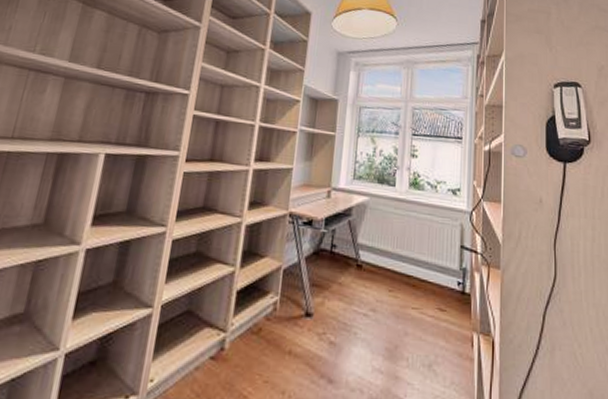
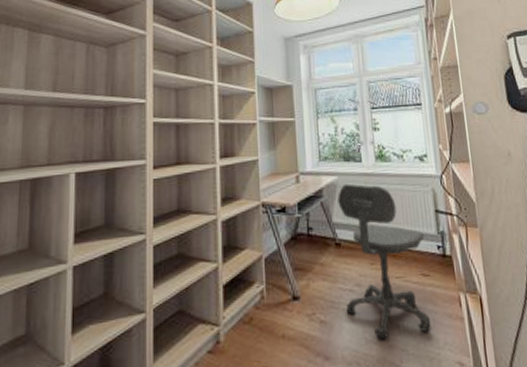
office chair: none [357,206,447,370] -> present [337,183,431,340]

